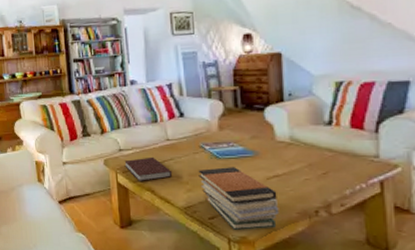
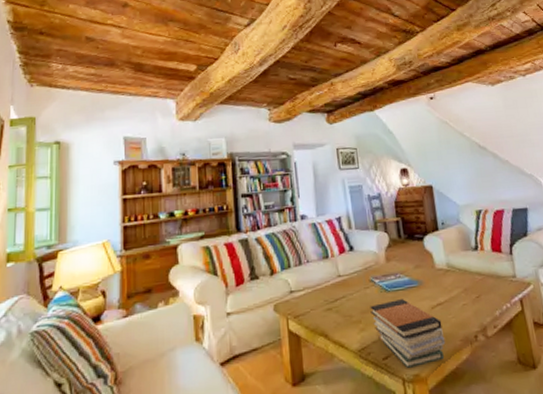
notebook: present [124,157,173,181] -> none [296,296,346,326]

